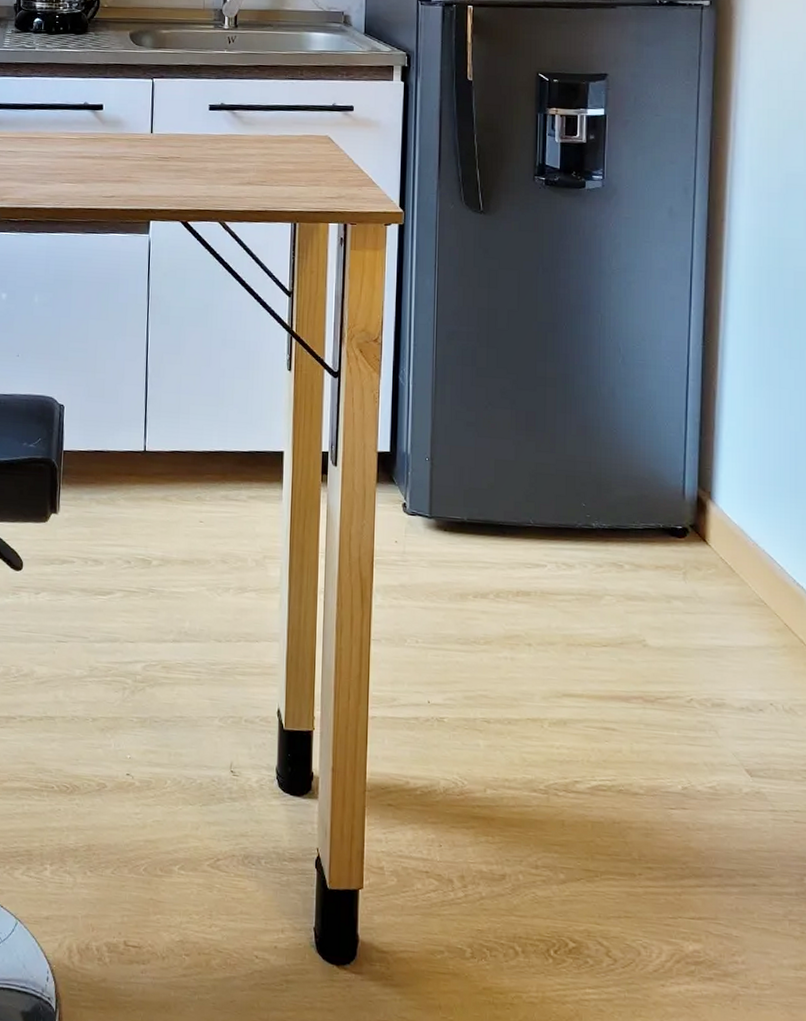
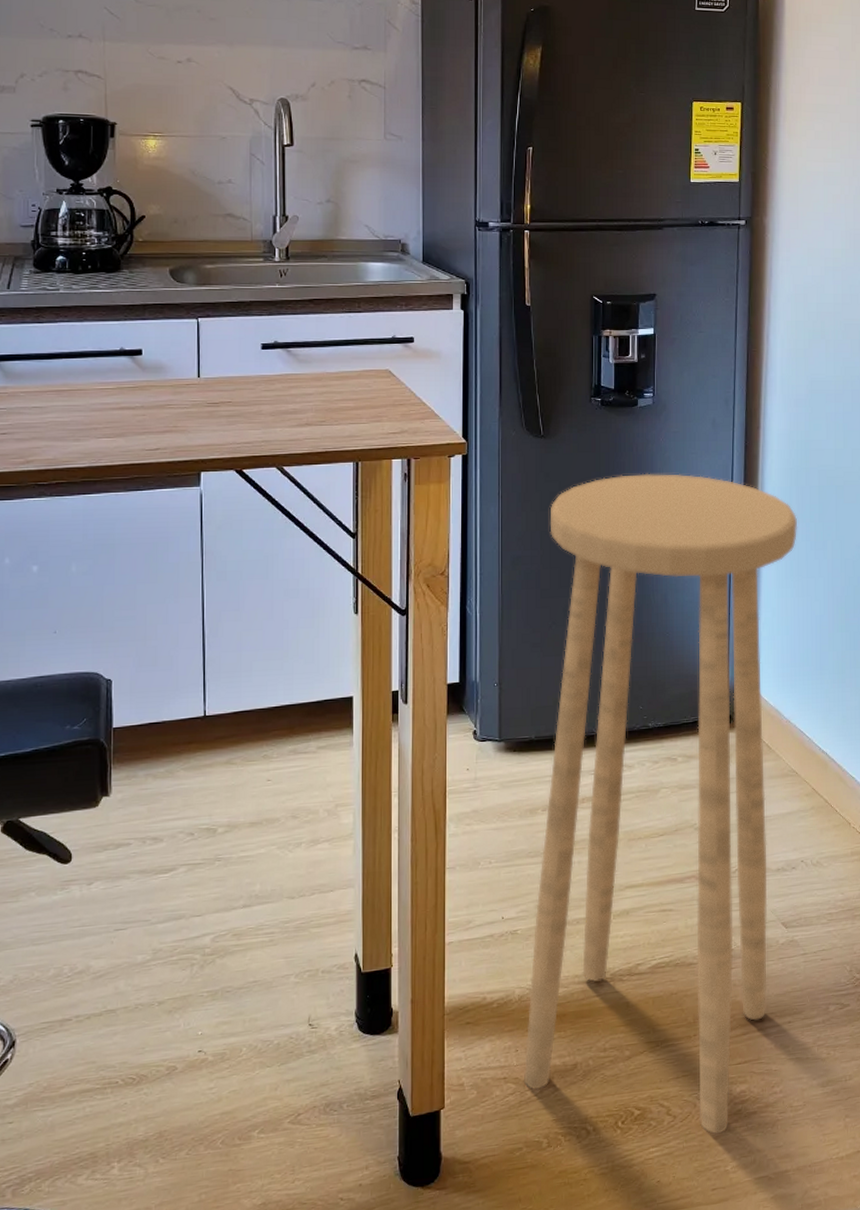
stool: none [446,258,769,994] -> present [523,473,798,1135]

